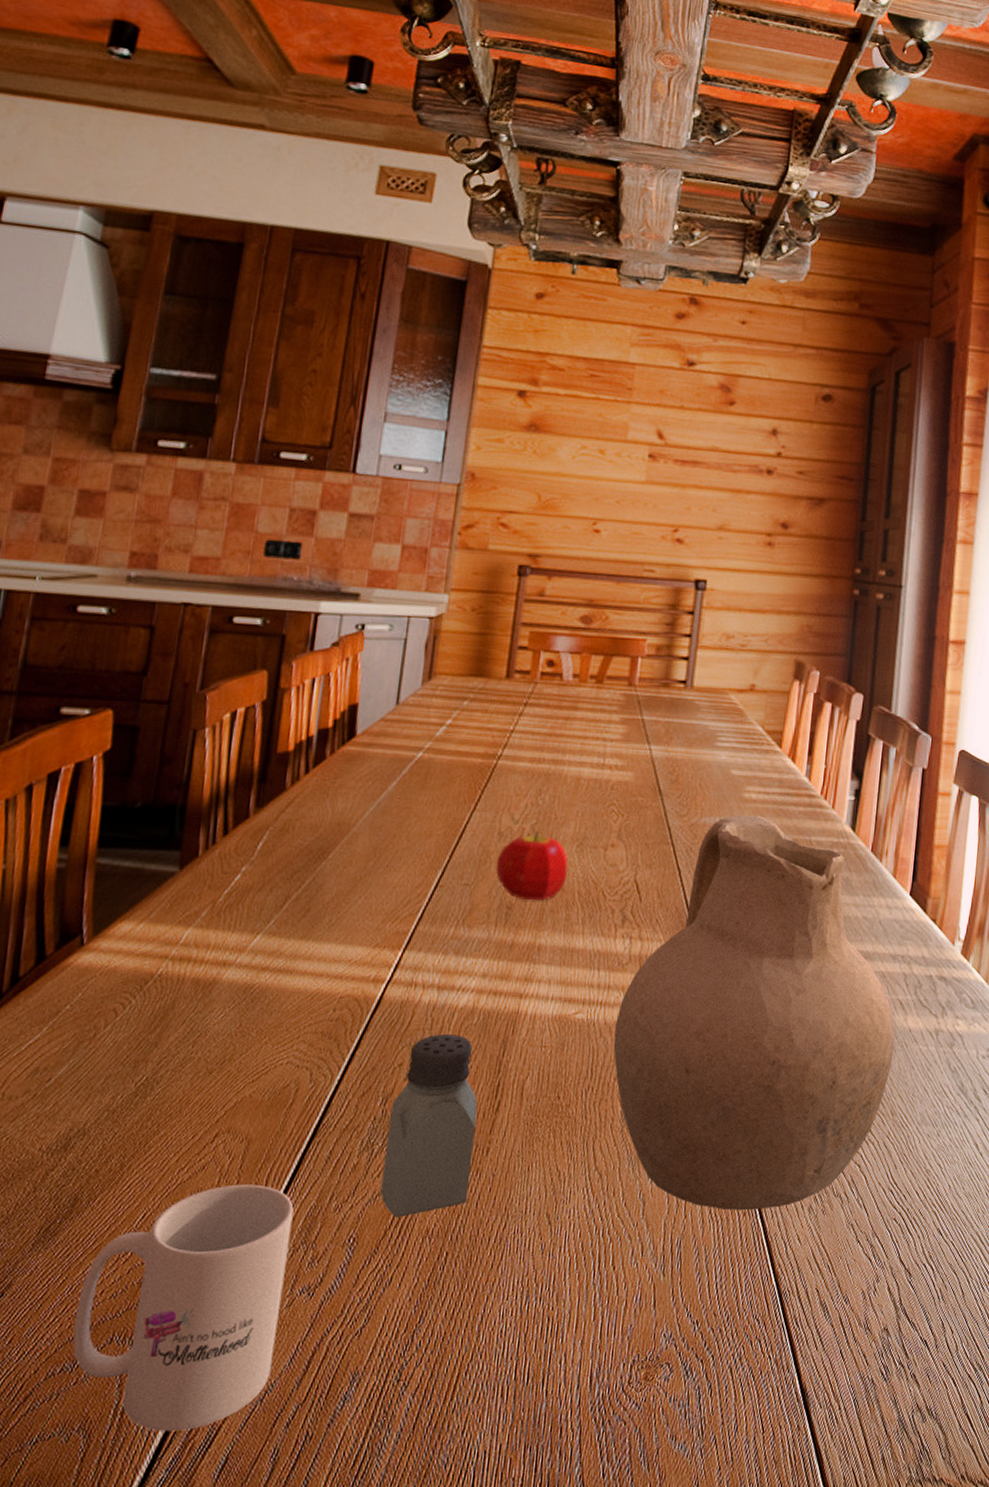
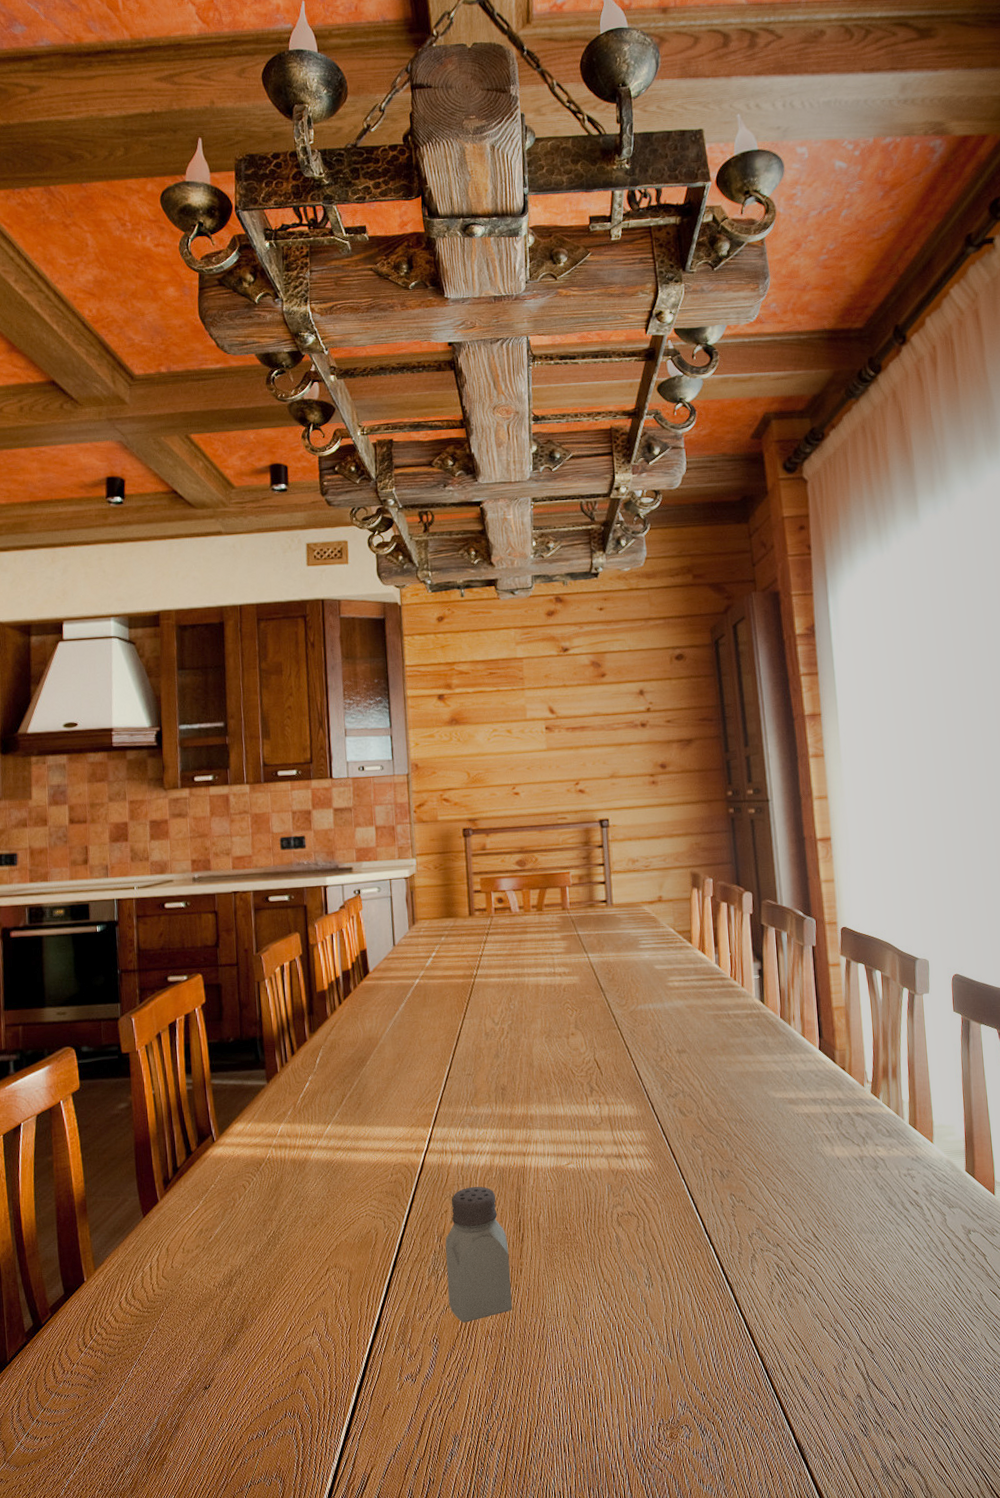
mug: present [72,1184,294,1432] -> none [258,1303,397,1479]
fruit: present [495,832,568,901] -> none [487,1030,542,1082]
ceramic pitcher: present [613,815,895,1211] -> none [599,998,828,1308]

